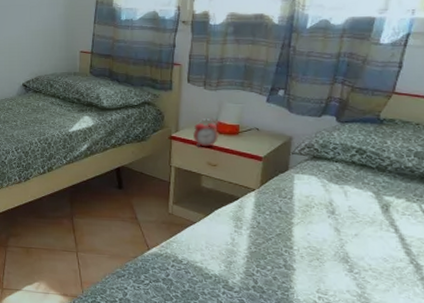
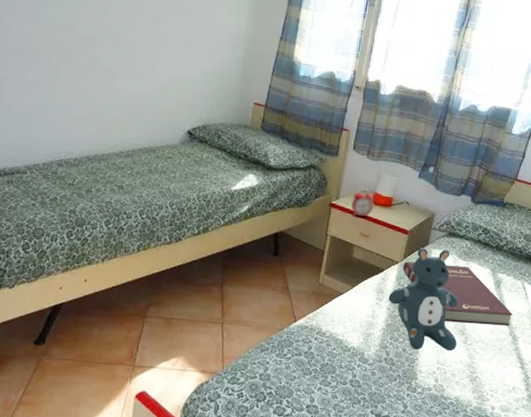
stuffed animal: none [248,174,340,281] -> present [388,248,458,352]
book: none [261,188,411,254] -> present [403,261,513,326]

